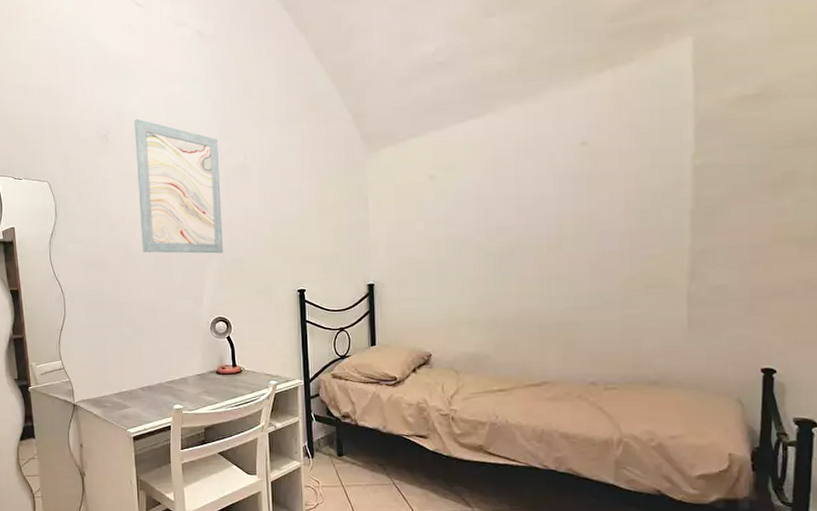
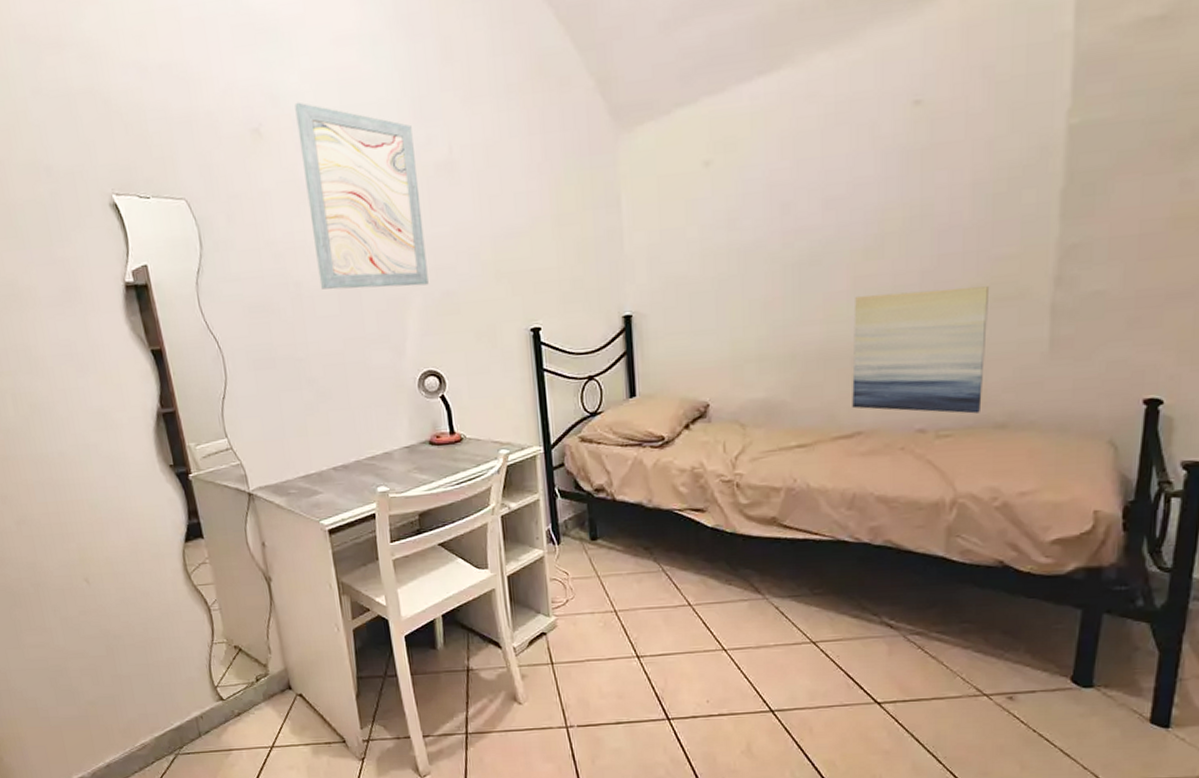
wall art: none [540,277,641,373] -> present [852,286,990,414]

